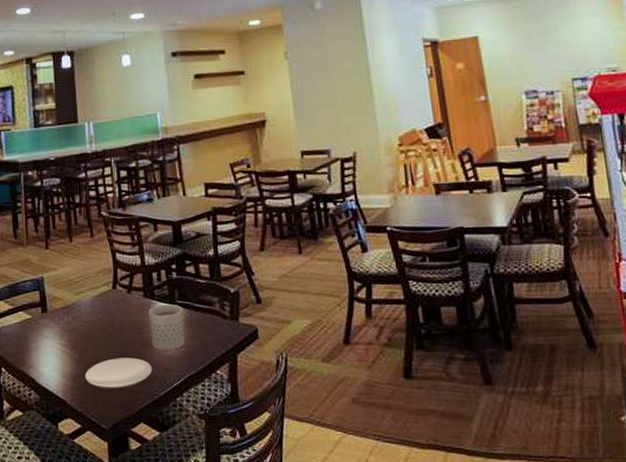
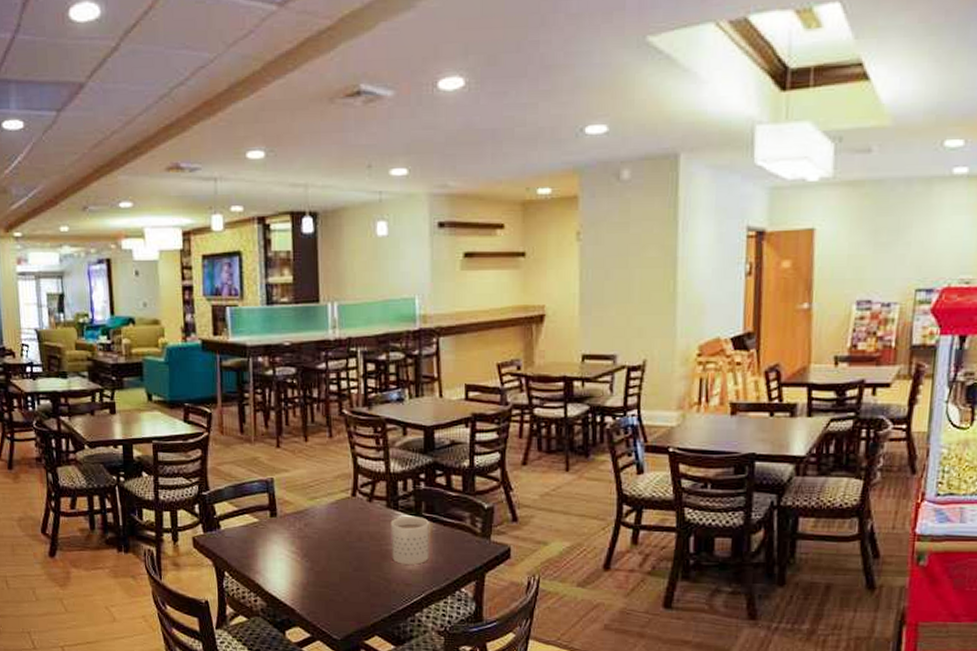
plate: present [85,357,152,389] -> none [316,569,391,601]

